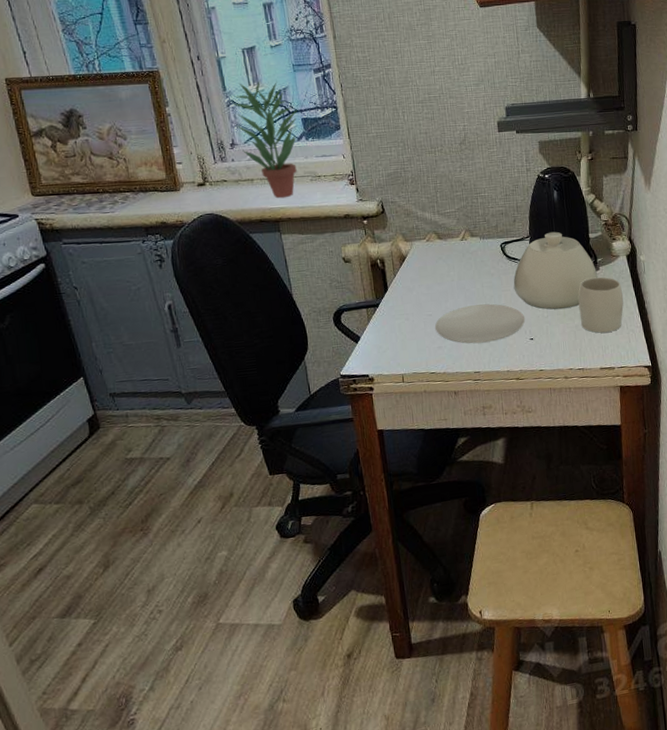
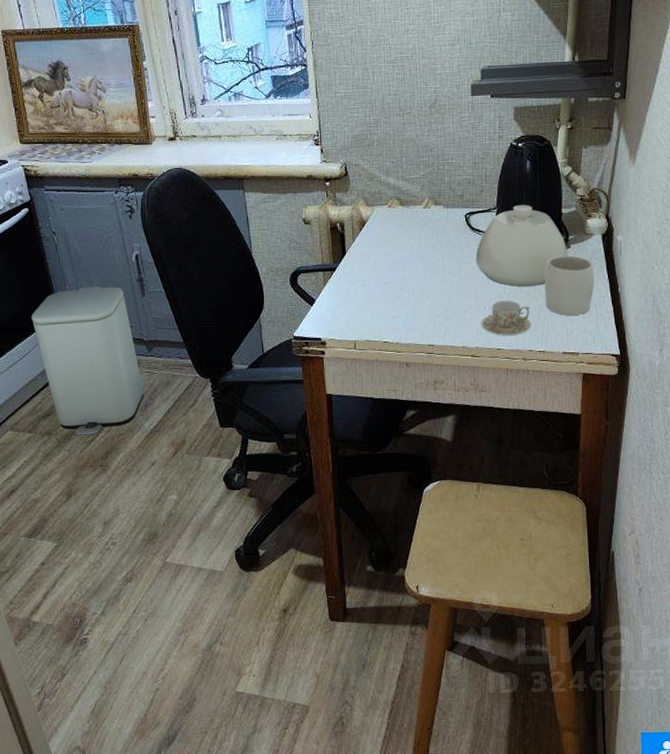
pedal bin: none [53,339,186,502] -> present [31,286,144,436]
potted plant: present [232,79,298,199] -> none [205,35,268,156]
plate: present [435,303,526,344] -> none [391,276,486,316]
teacup: none [523,323,570,358] -> present [481,300,531,336]

